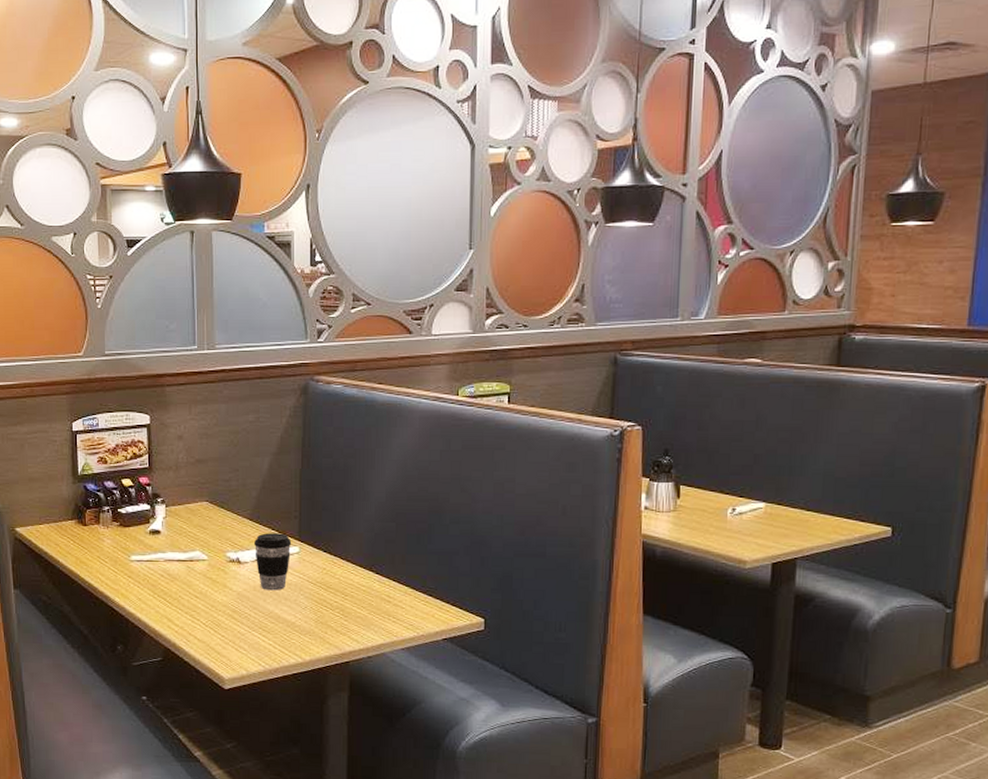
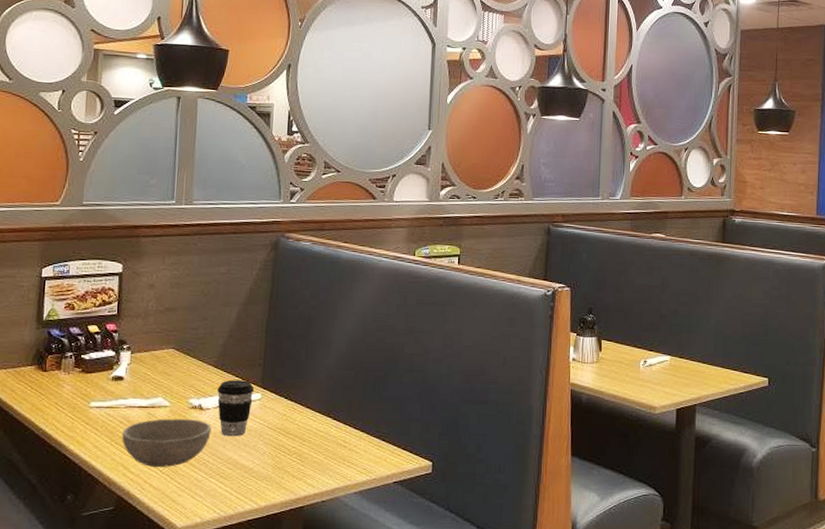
bowl: none [164,572,251,620] -> present [122,418,212,467]

